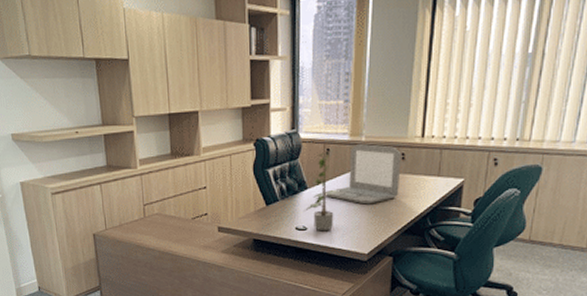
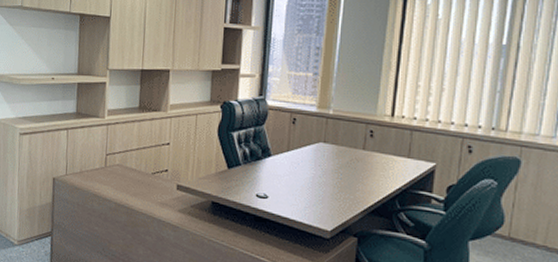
potted plant: present [304,151,340,232] -> none [266,119,304,202]
laptop: present [326,144,401,205] -> none [289,117,370,179]

